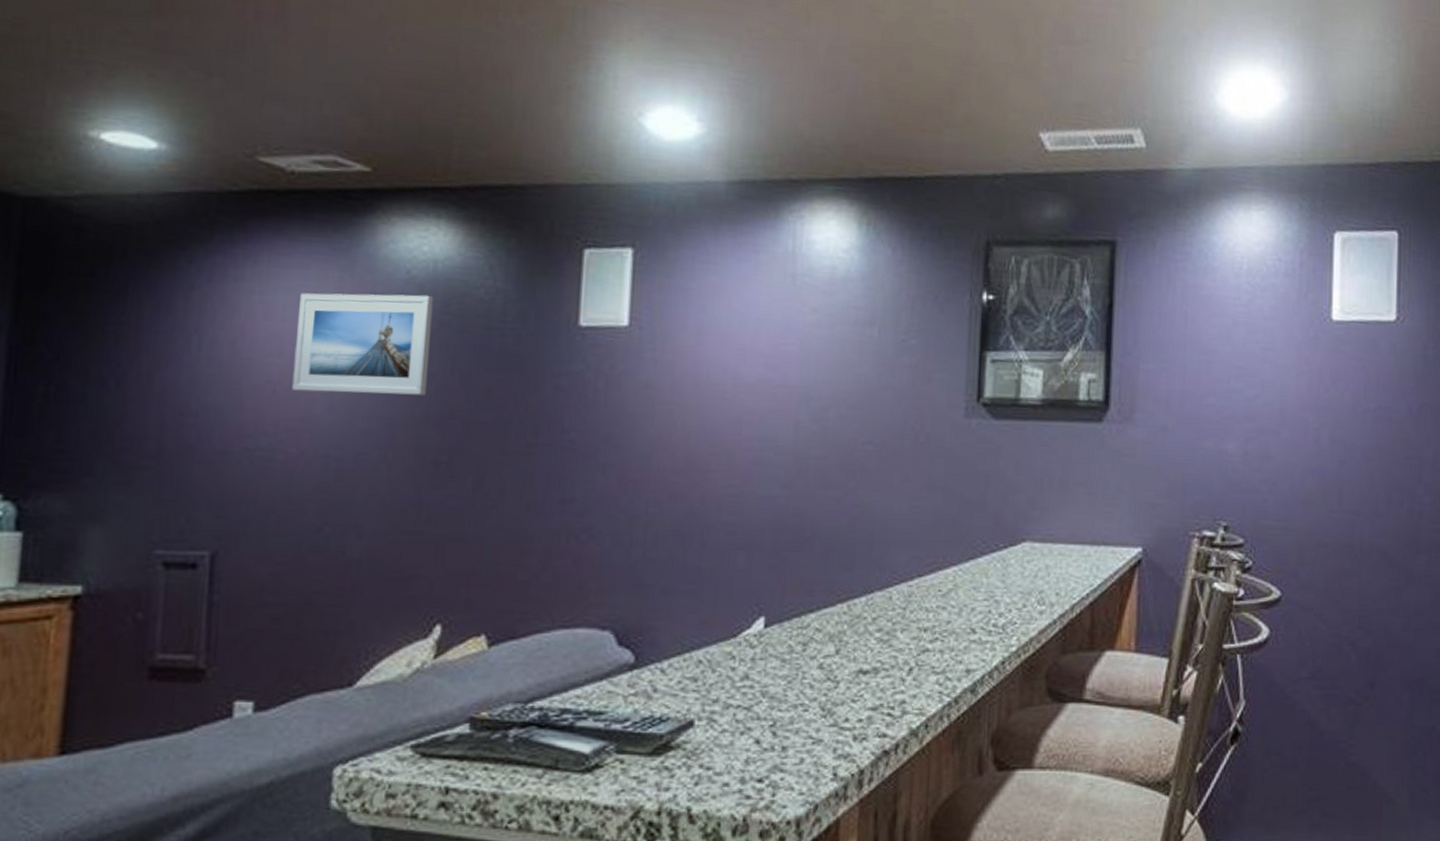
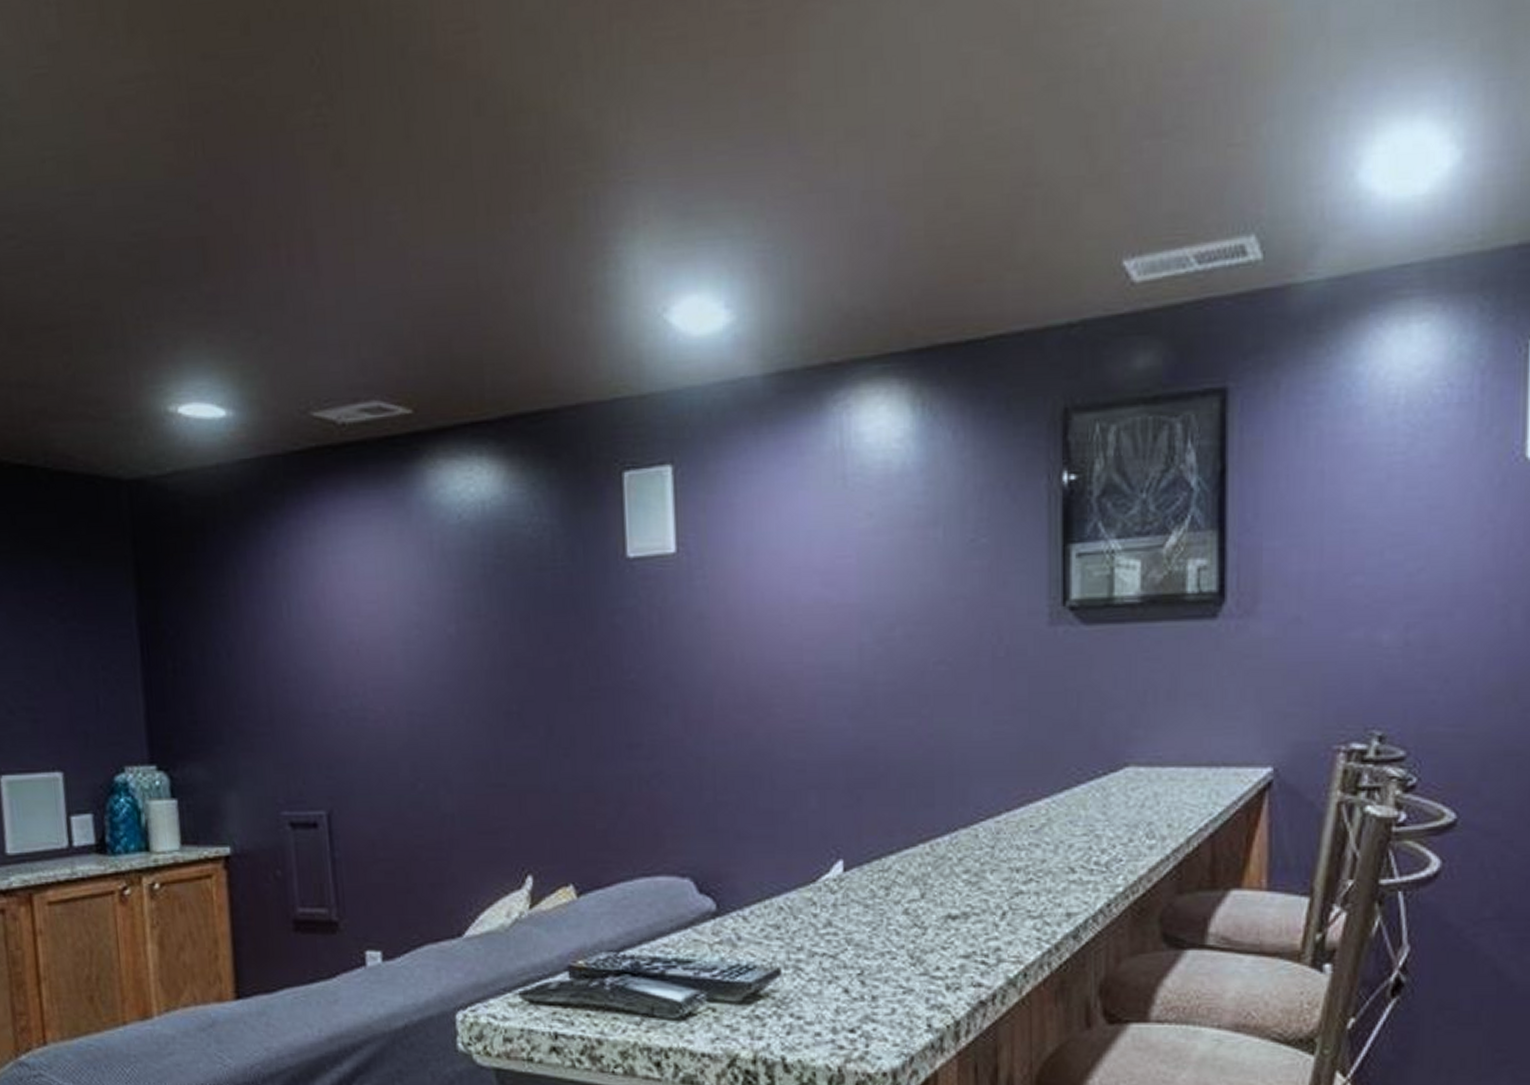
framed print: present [292,293,434,395] -> none [367,539,491,649]

